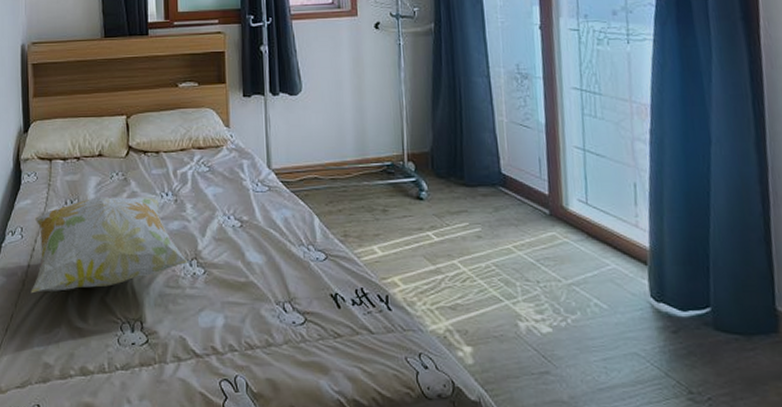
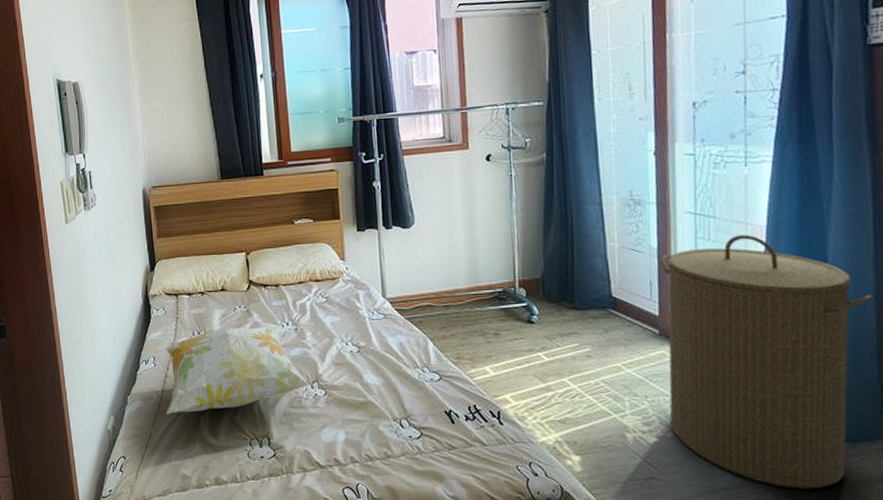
laundry hamper: none [548,112,757,387] -> present [660,234,873,489]

